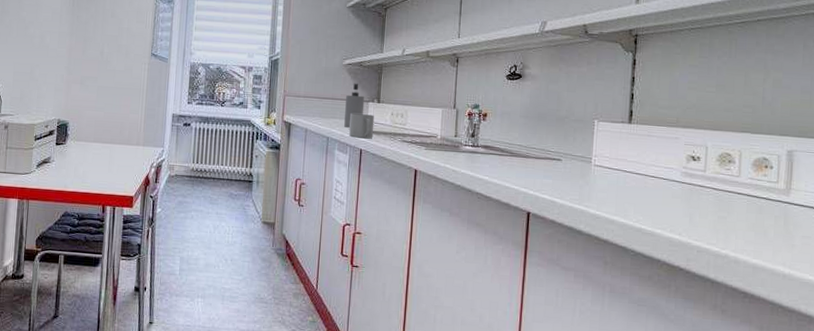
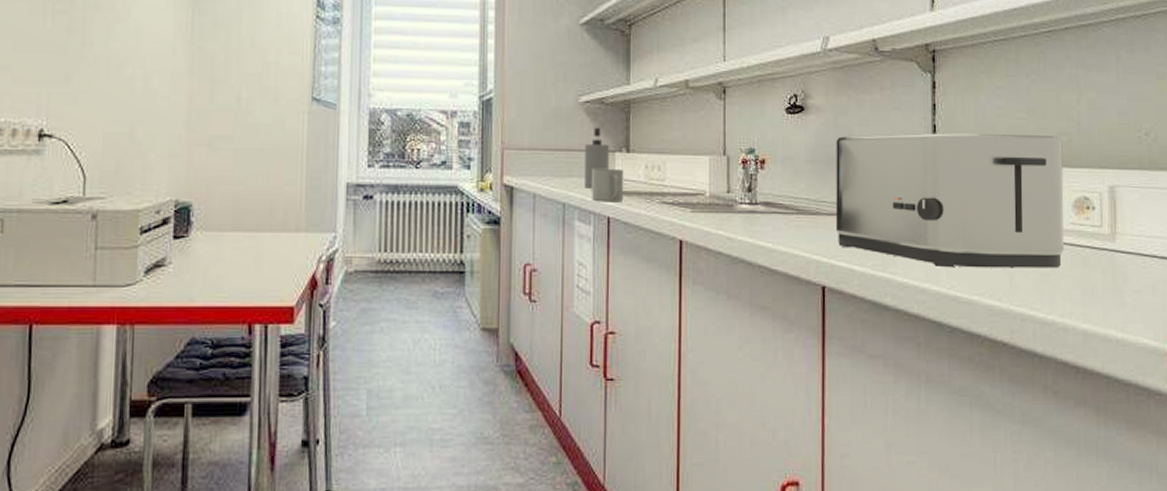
toaster: none [541,98,747,213] -> present [835,133,1064,268]

